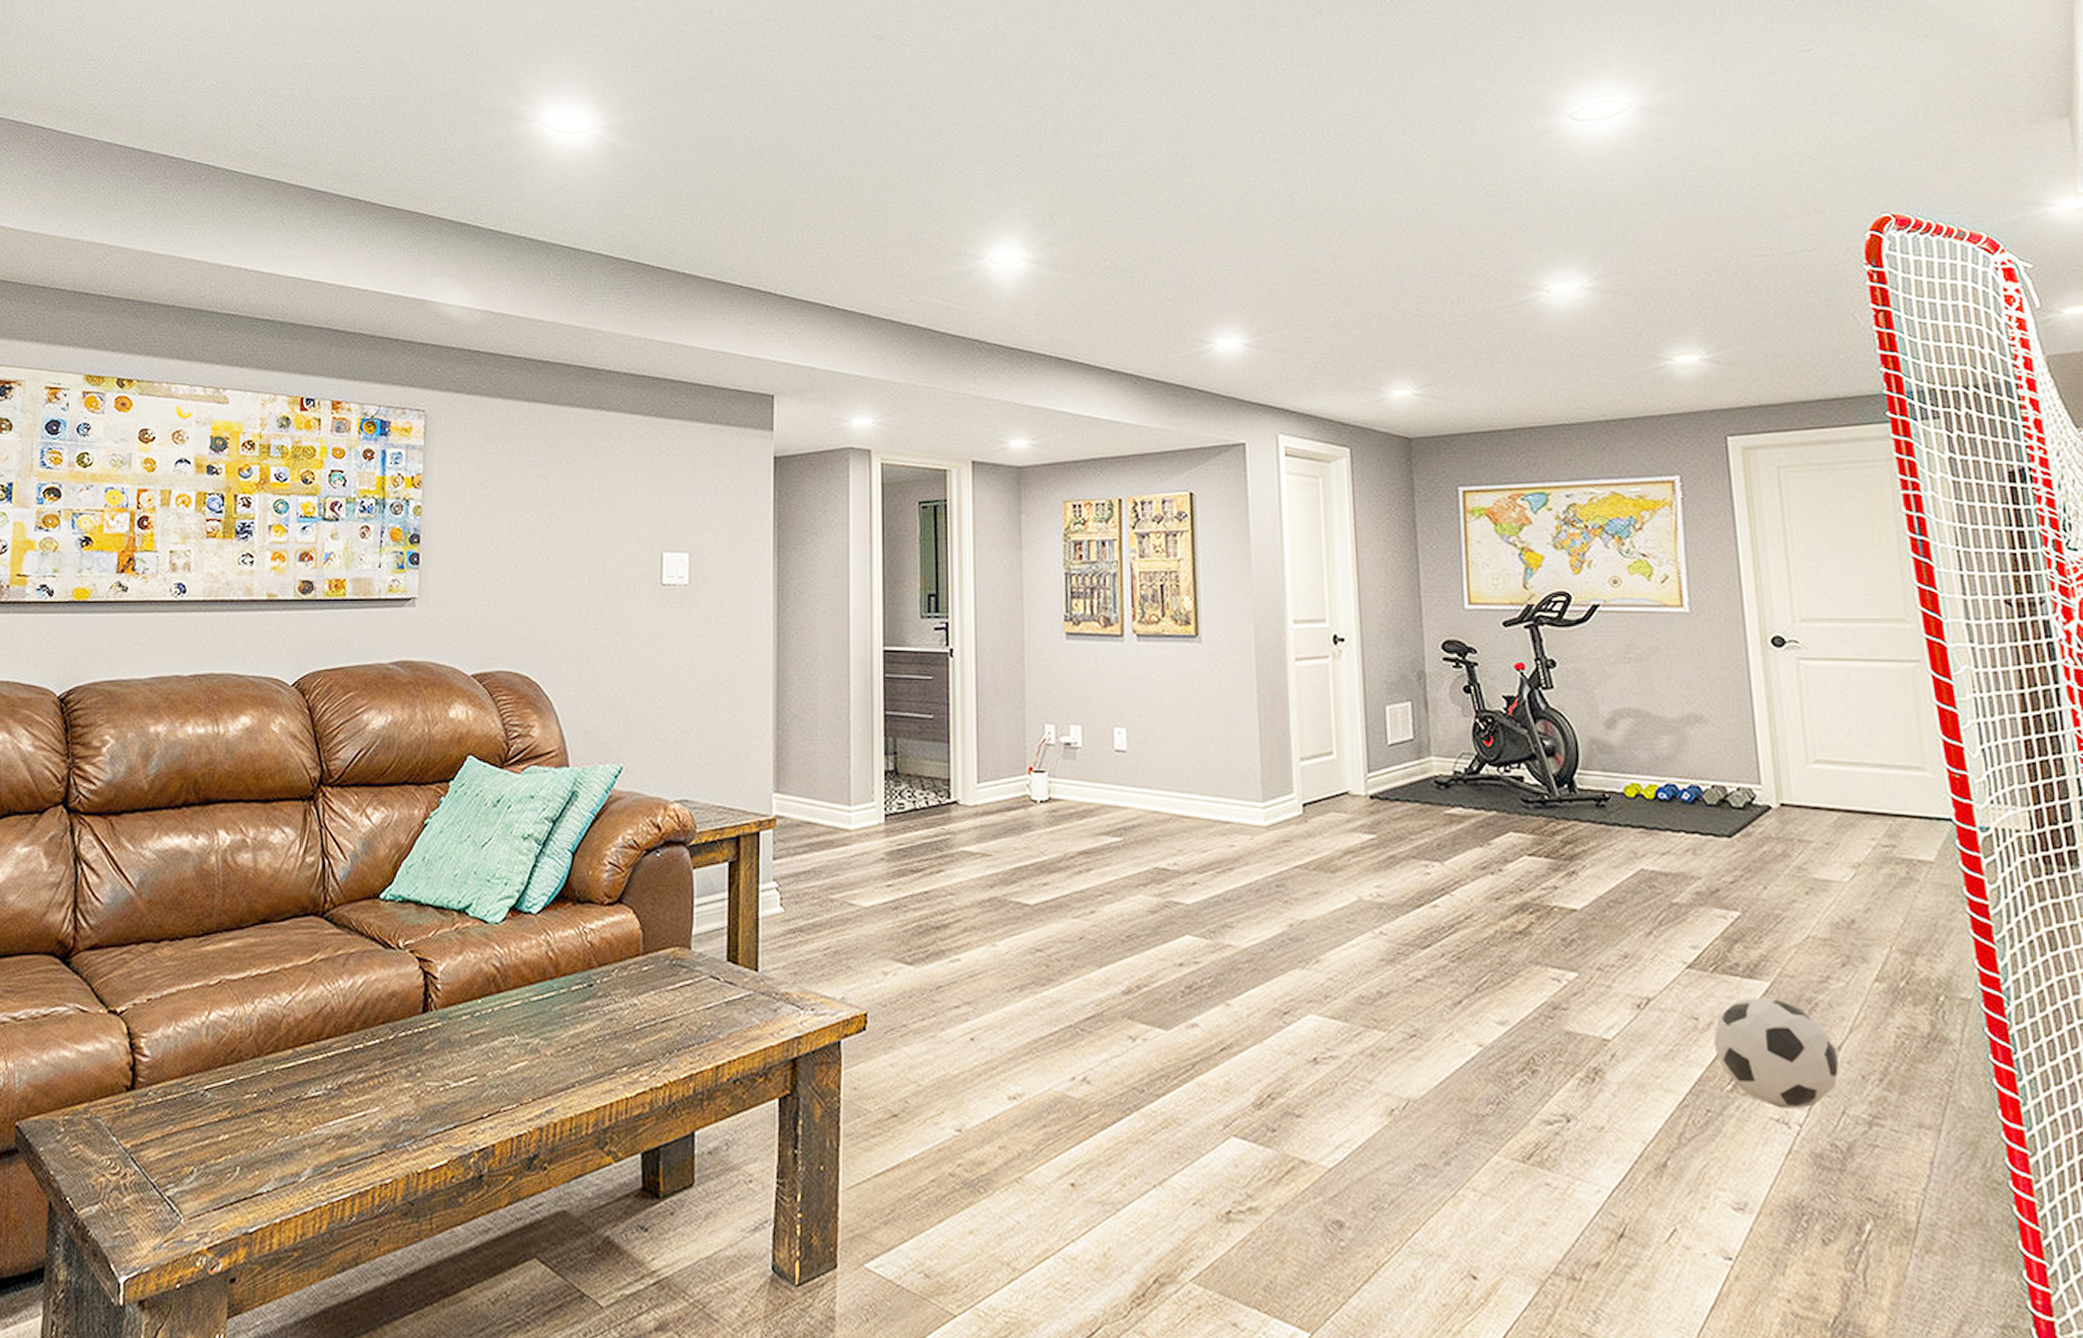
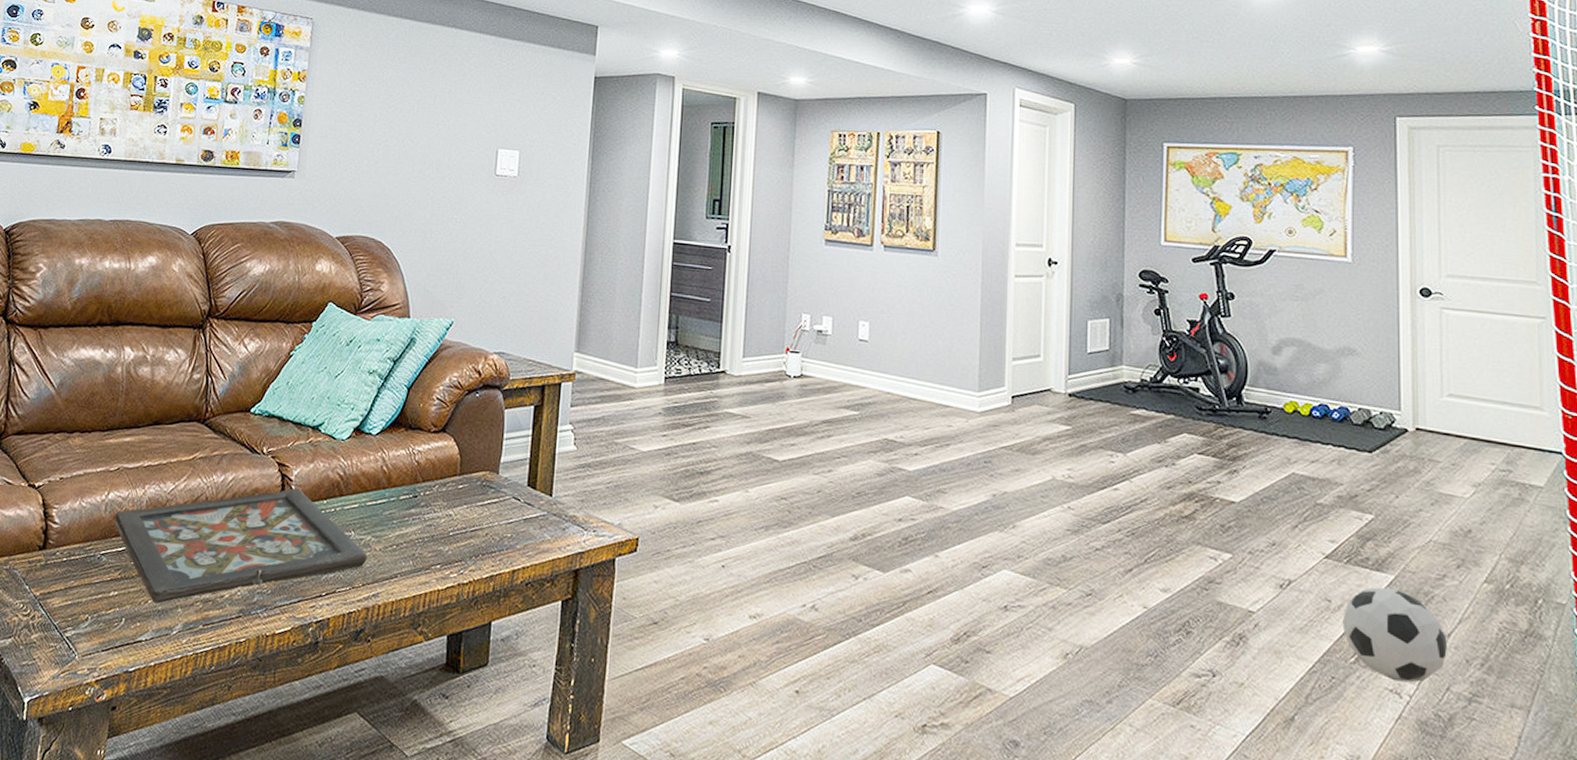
decorative tray: none [219,986,536,1145] -> present [114,487,368,604]

